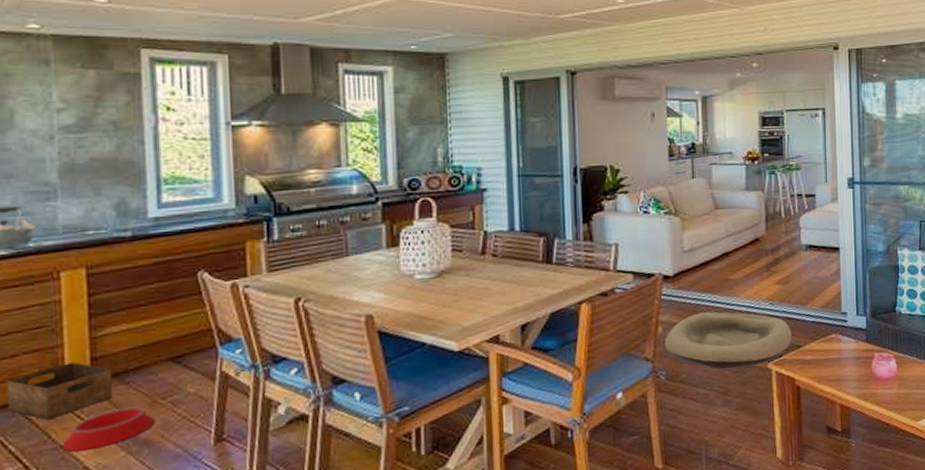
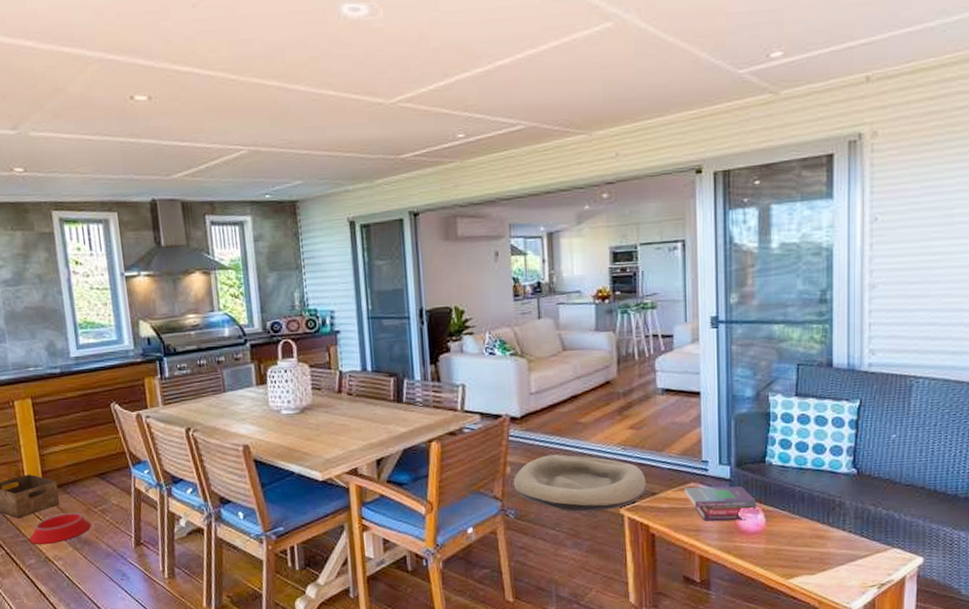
books: none [827,335,889,371] -> present [685,486,757,521]

